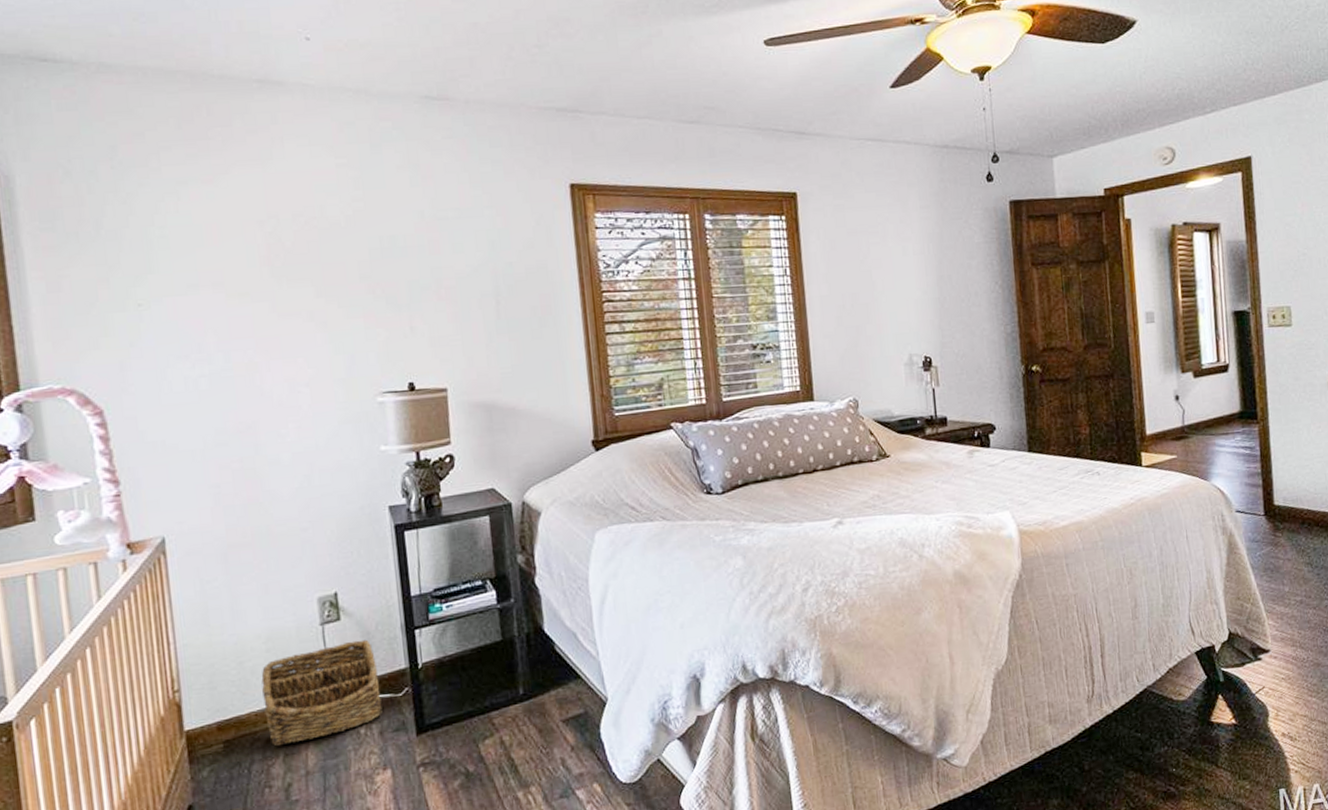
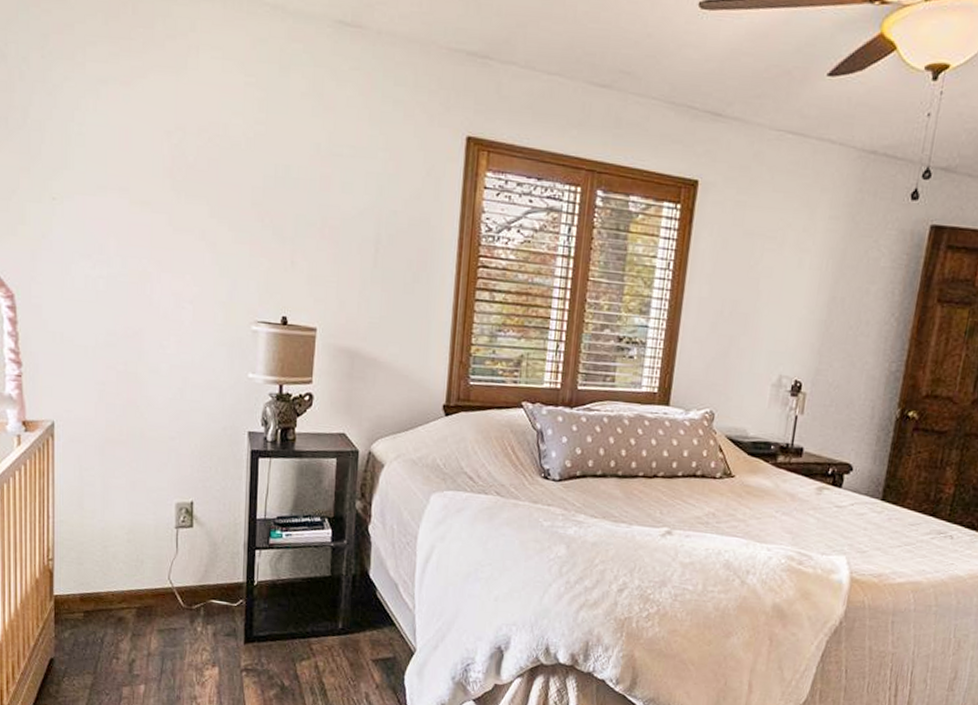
basket: present [261,639,383,745] -> none [120,548,219,627]

